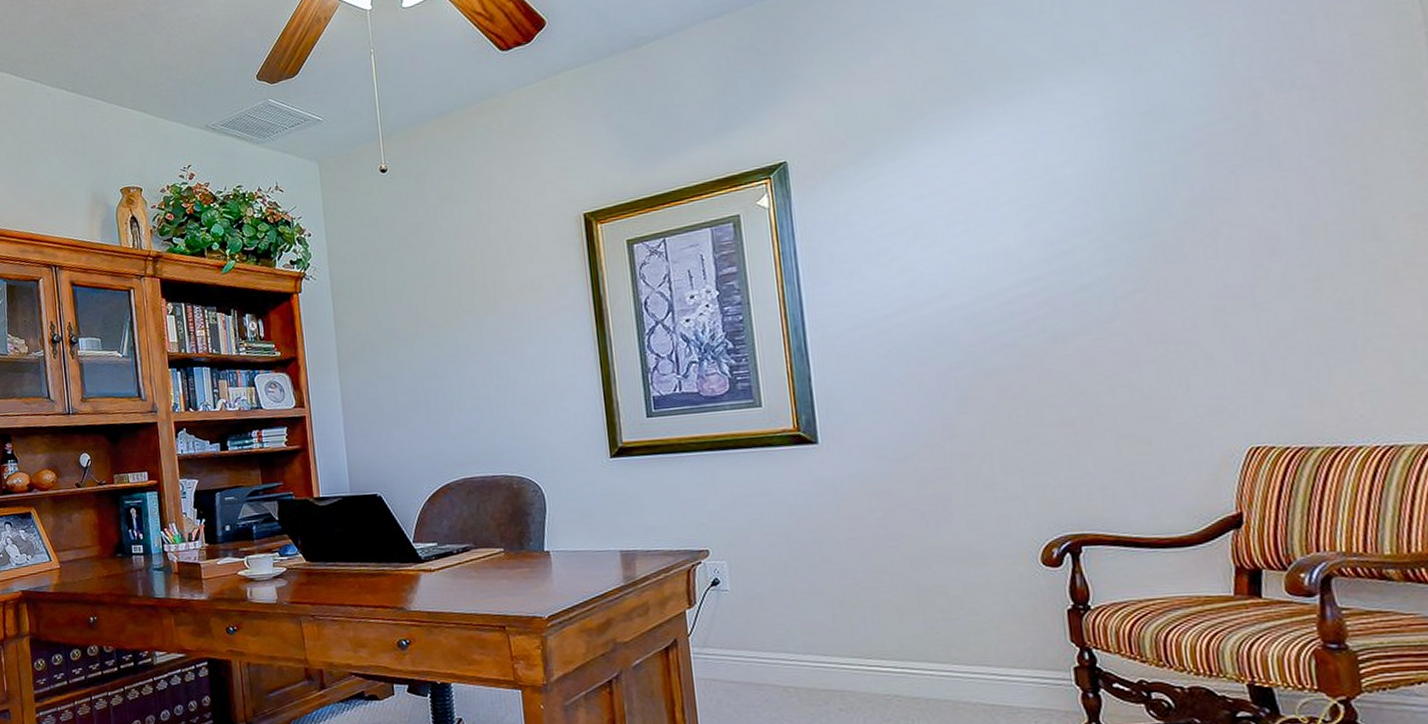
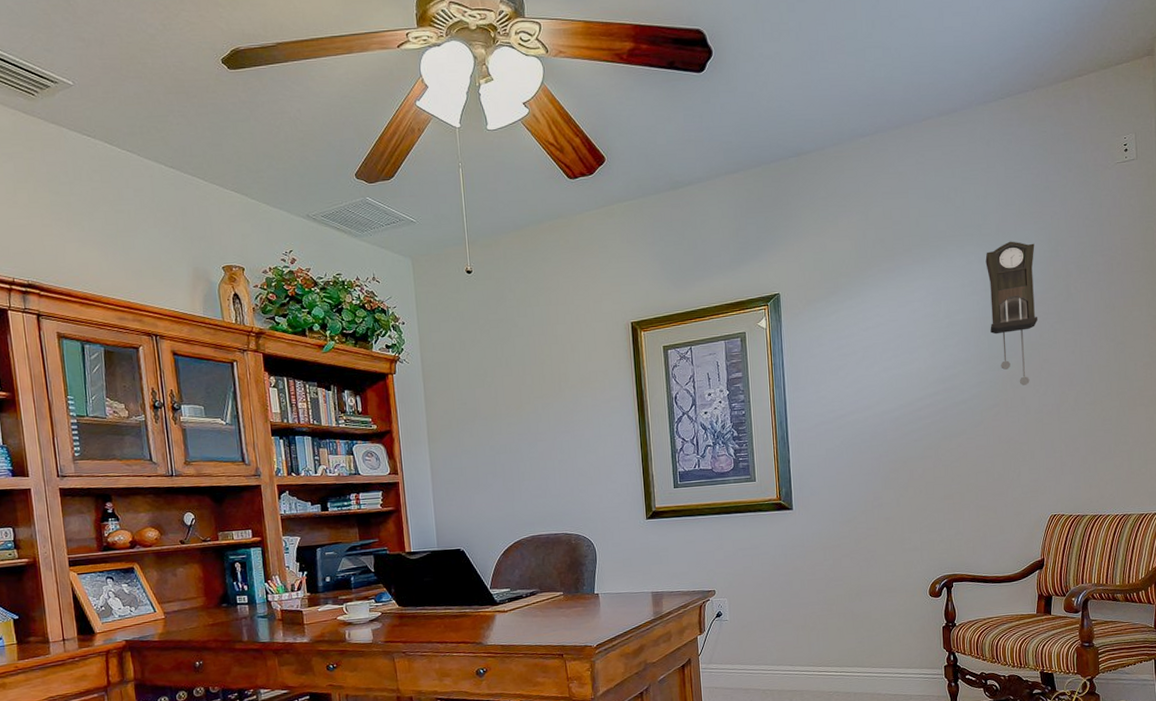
pendulum clock: none [1107,57,1206,260] -> present [985,241,1038,386]

